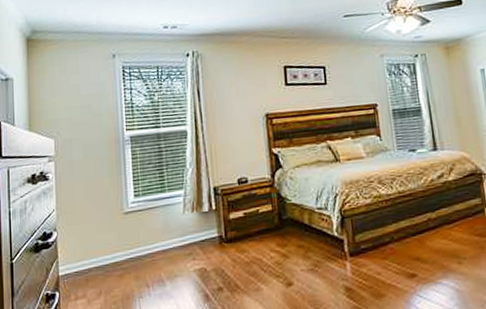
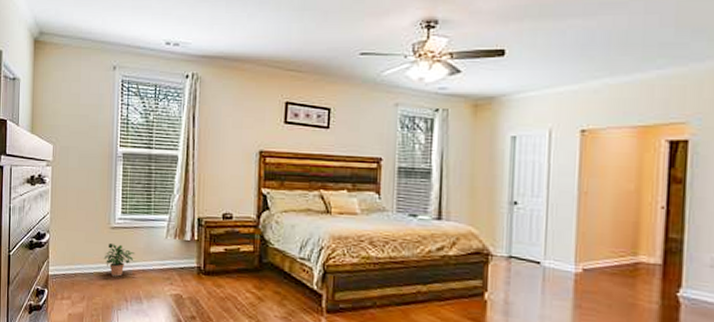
potted plant: none [119,228,153,263] -> present [103,243,136,277]

